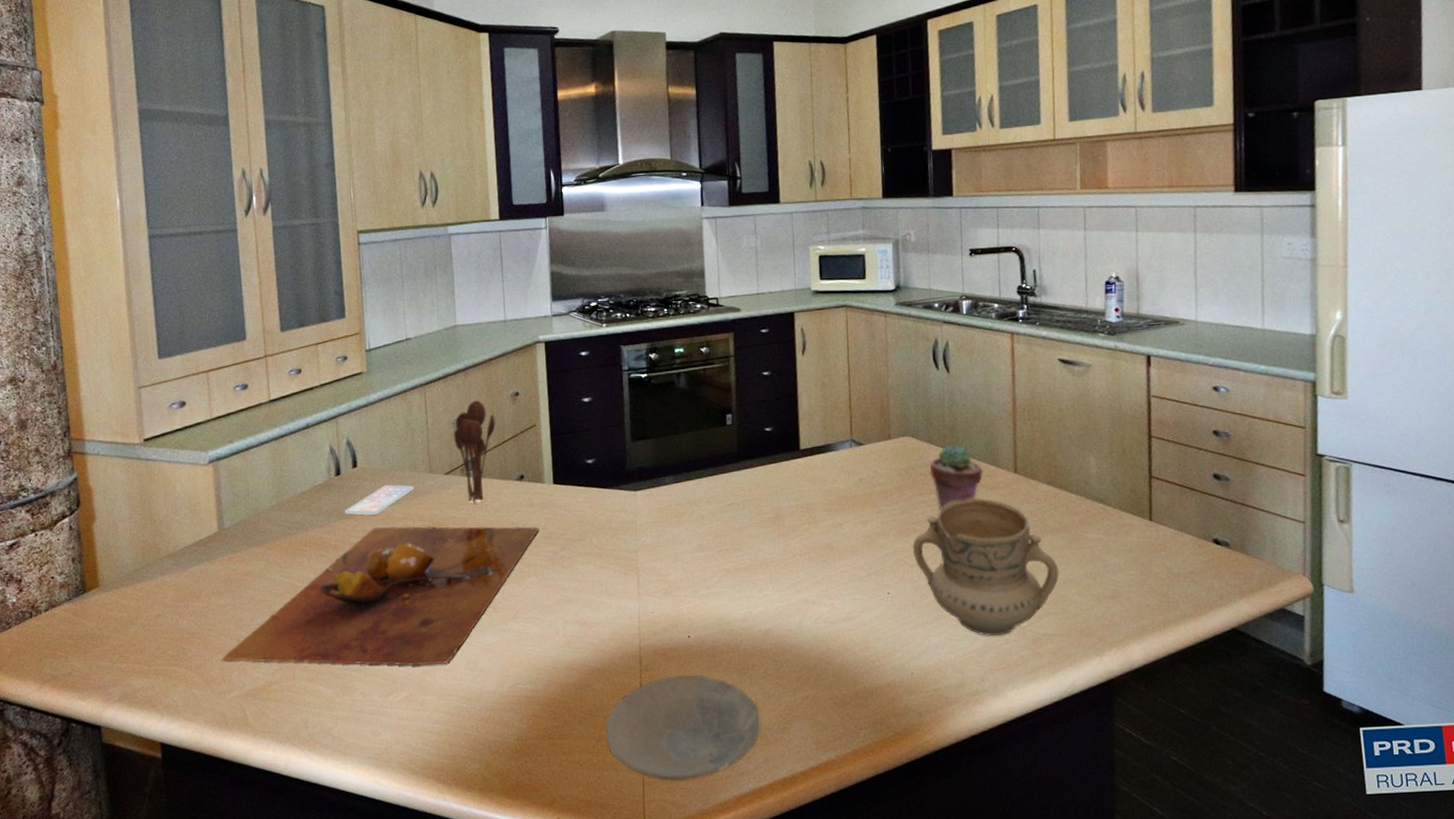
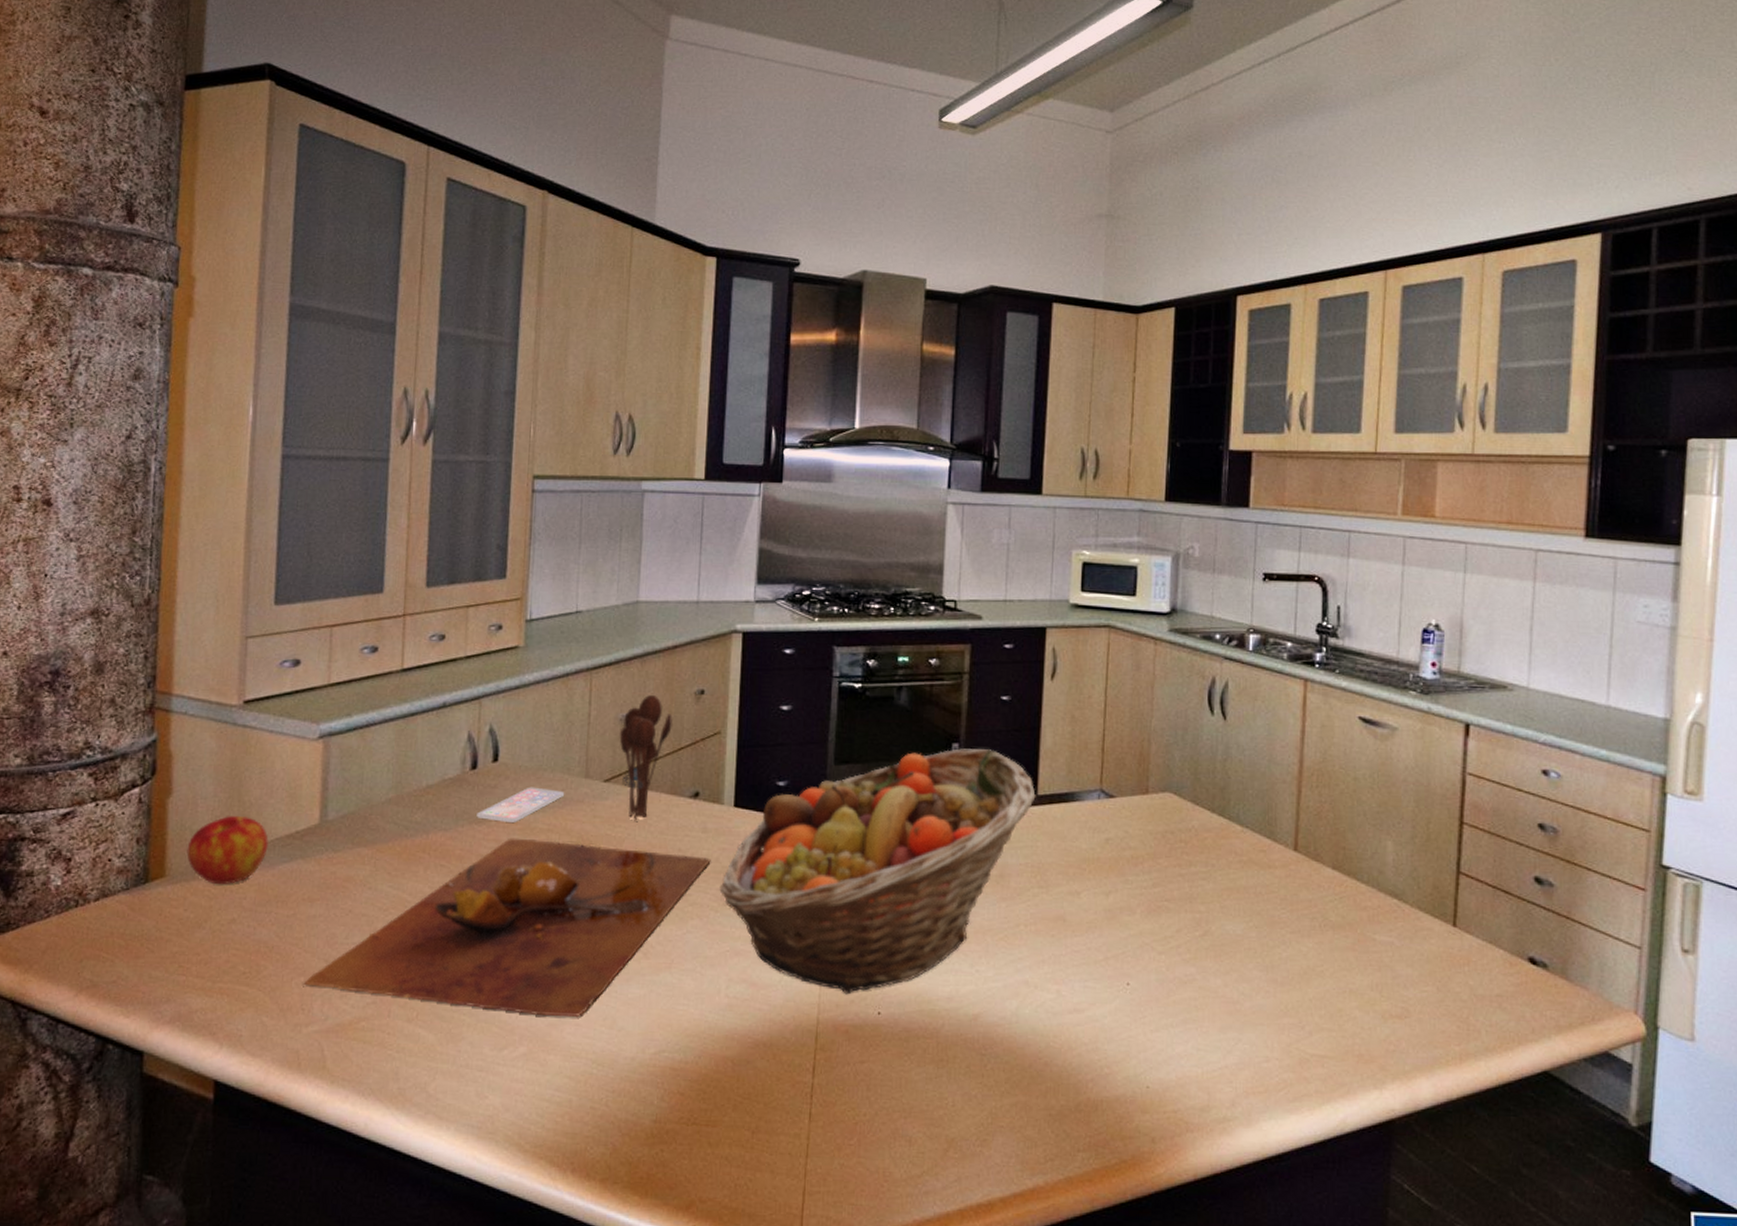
apple: none [114,532,179,588] -> present [186,816,268,884]
fruit basket: none [549,416,800,625] -> present [719,748,1037,995]
plate: present [605,675,761,781] -> none [764,1061,957,1194]
mug: present [912,498,1059,637] -> none [1162,876,1338,1052]
potted succulent: present [929,444,983,511] -> none [1192,808,1256,889]

